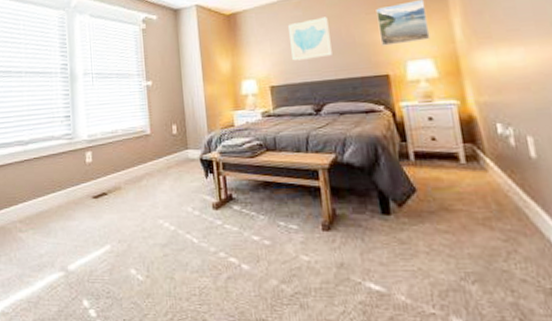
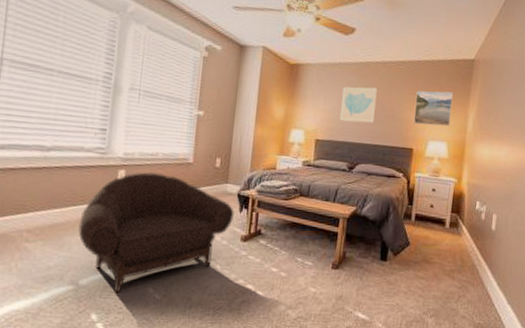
armchair: none [60,148,201,277] -> present [78,172,234,294]

